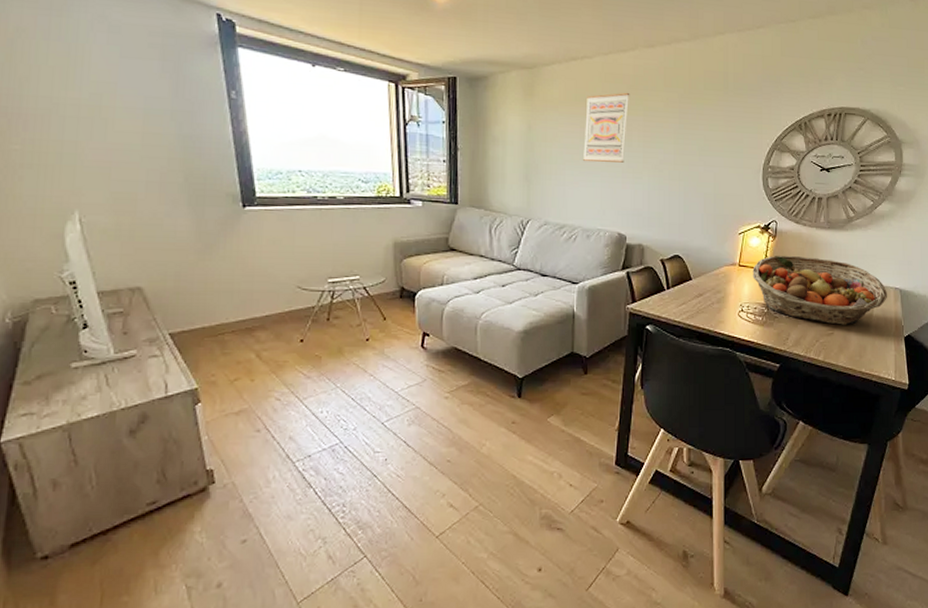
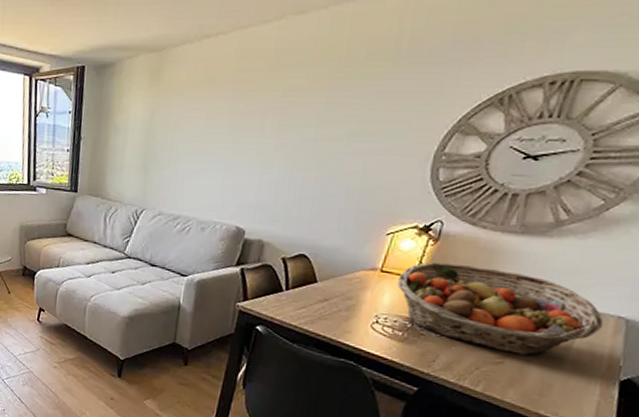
wall art: present [583,92,630,163] -> none [206,70,269,151]

